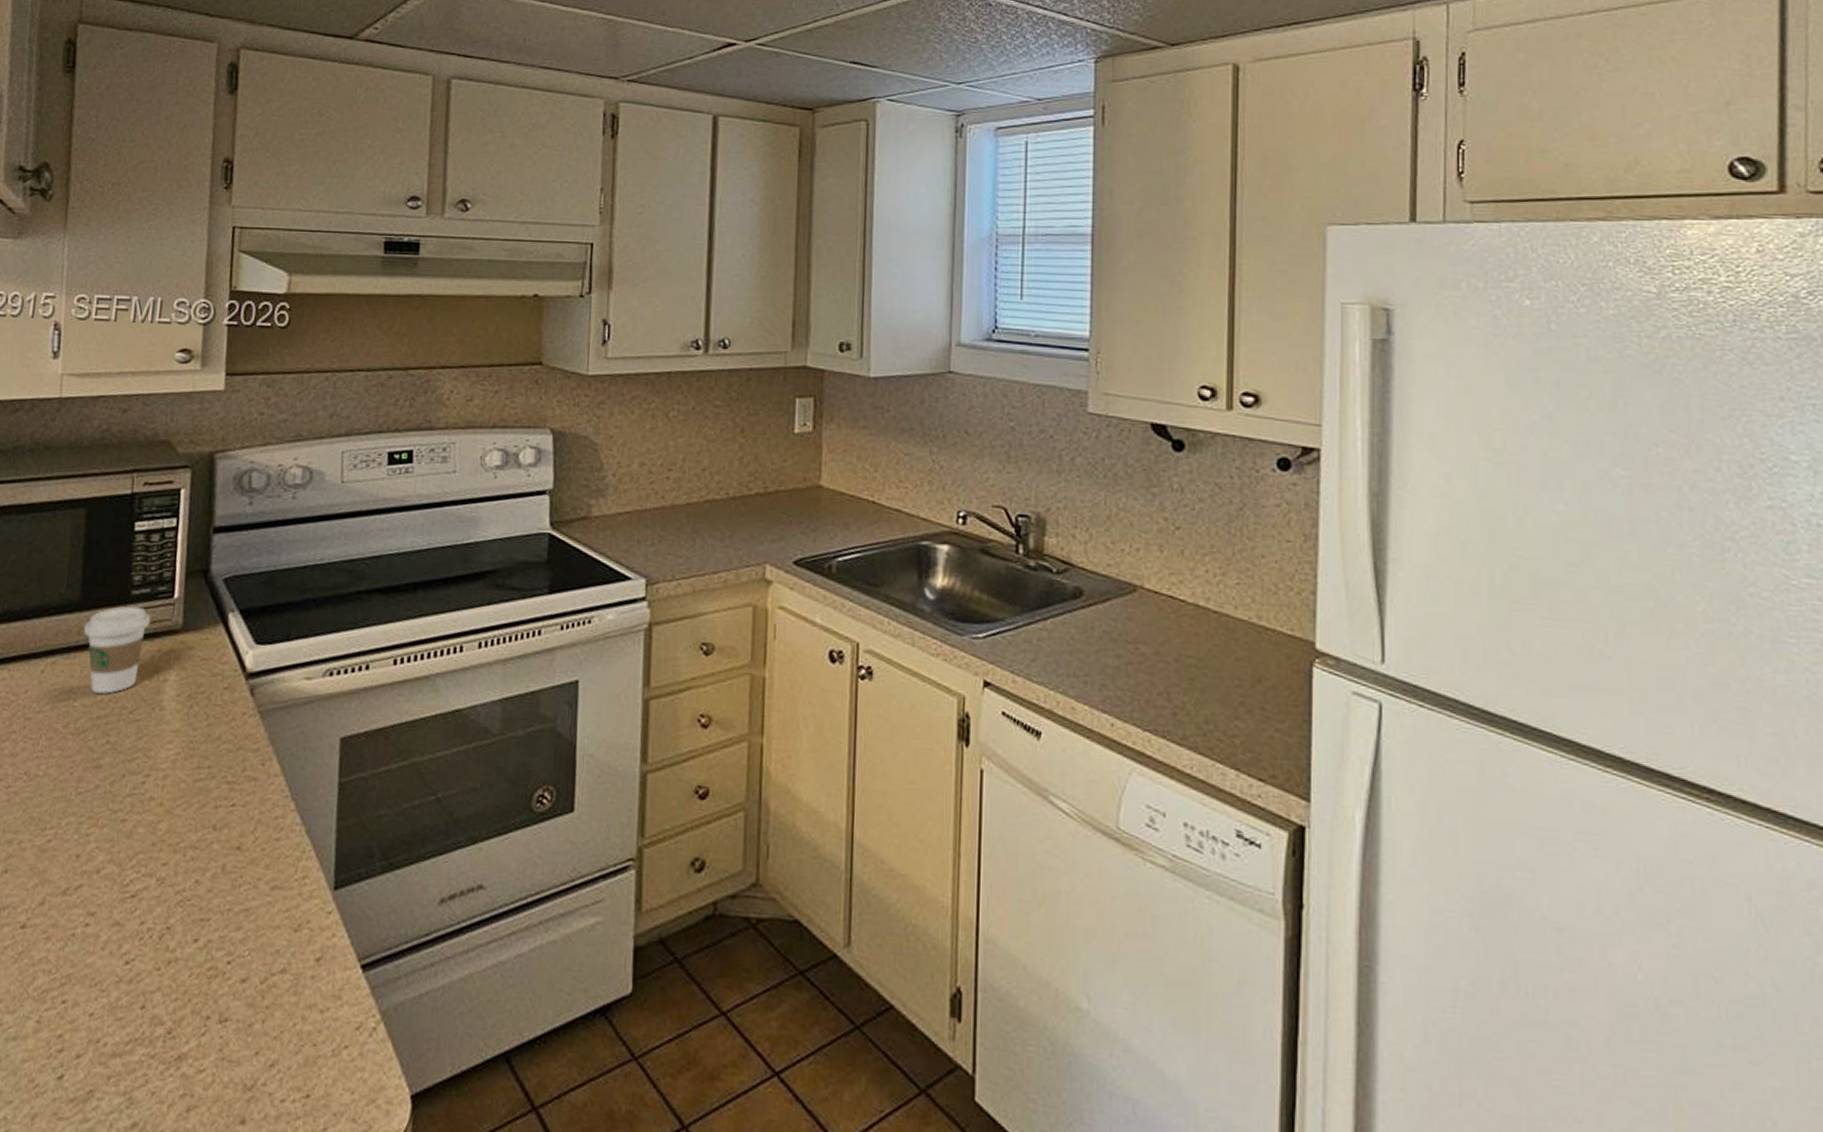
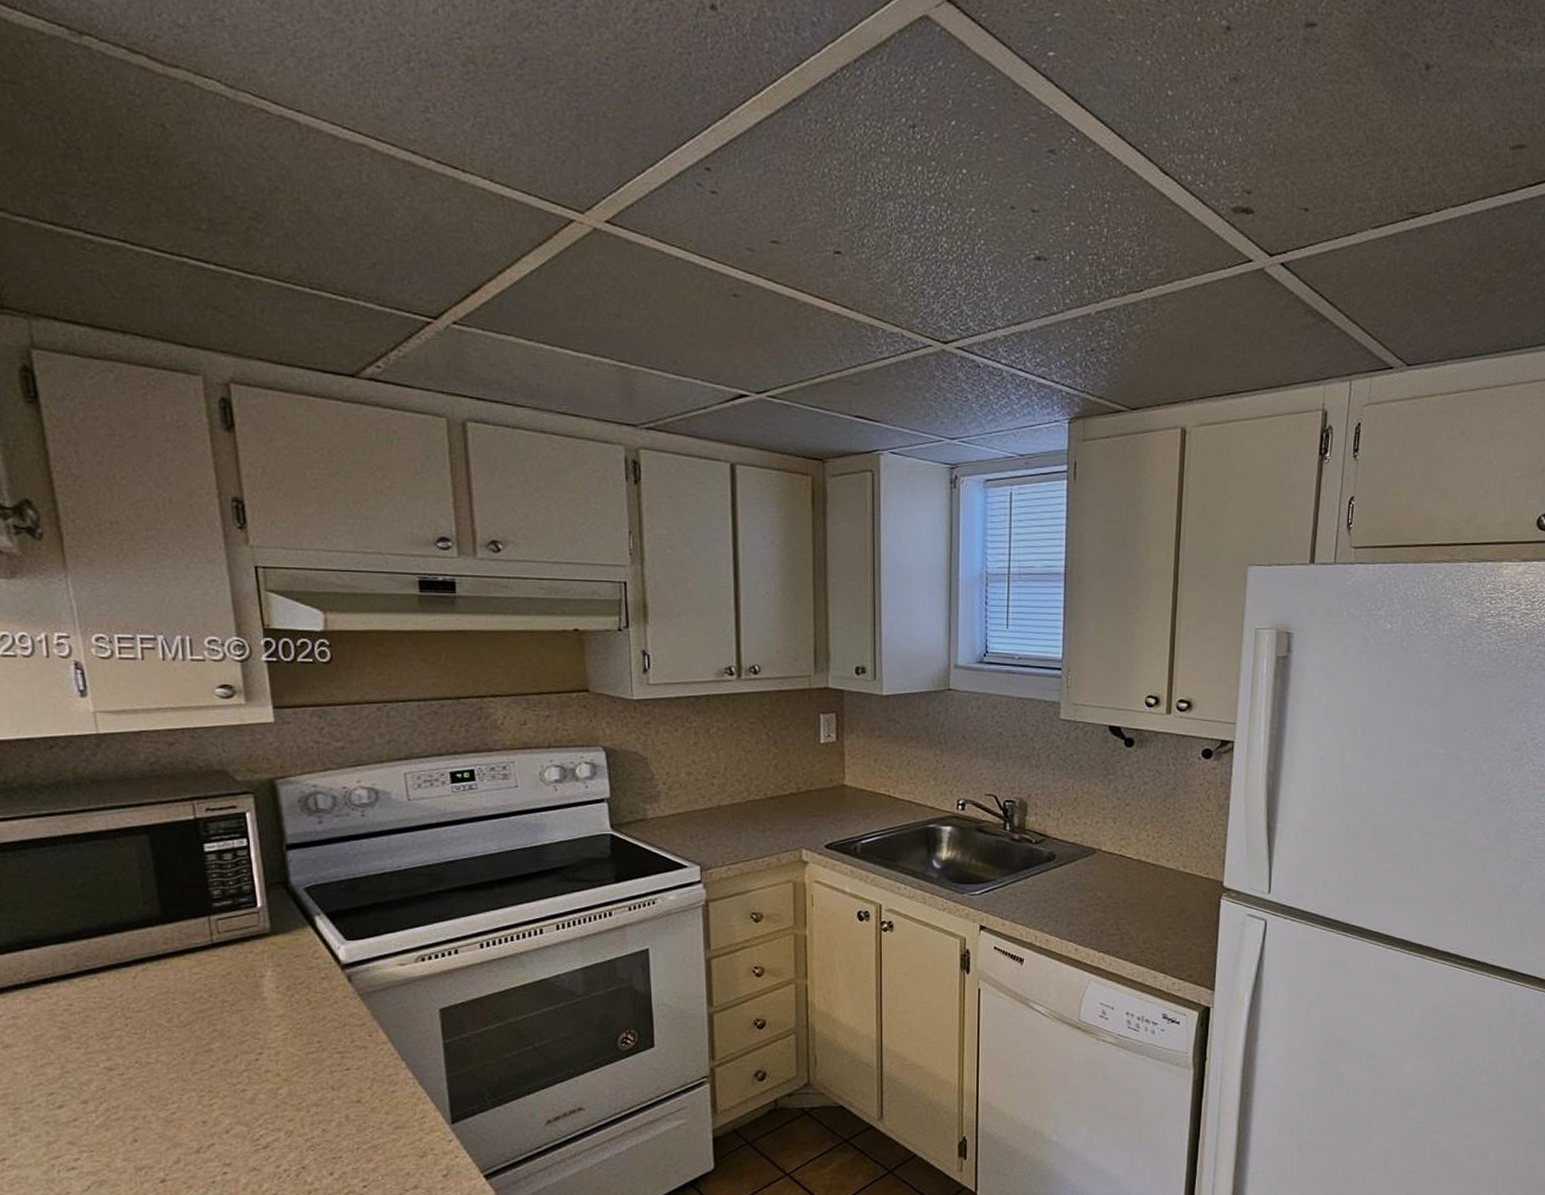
coffee cup: present [83,606,151,695] -> none [169,916,238,992]

